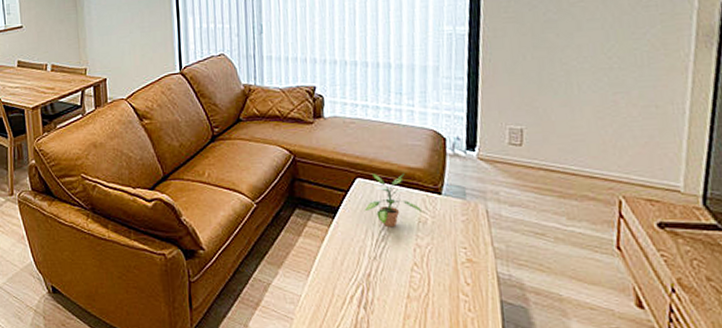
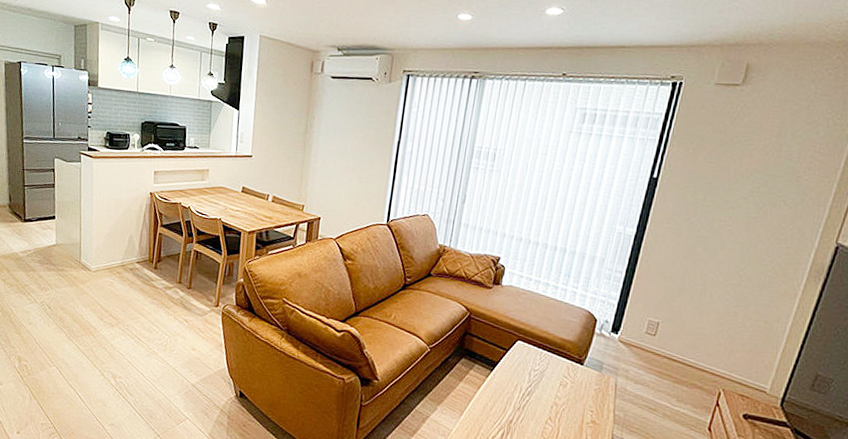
potted plant: present [364,173,423,228] -> none [518,339,565,386]

